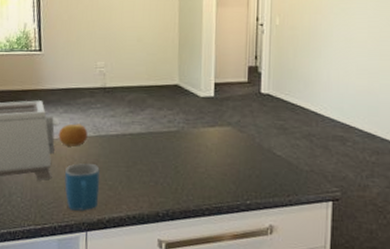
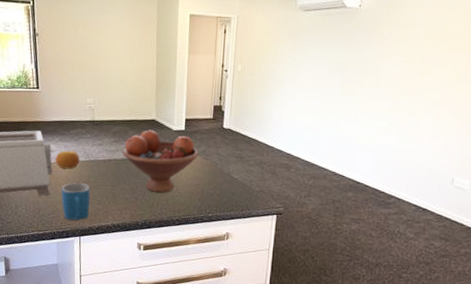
fruit bowl: none [139,97,232,175] -> present [123,130,199,193]

